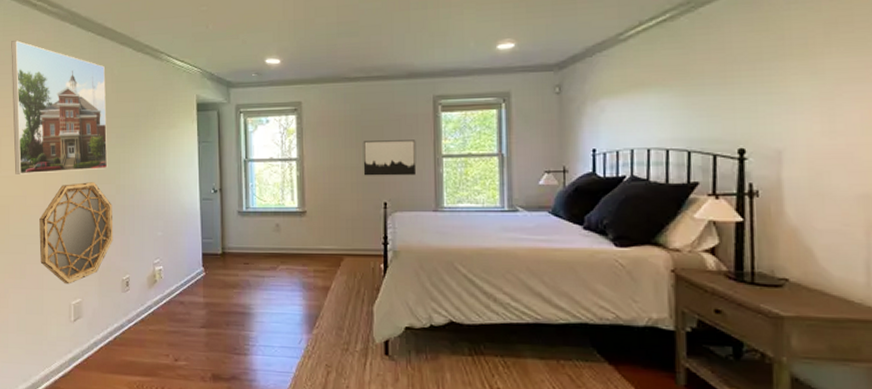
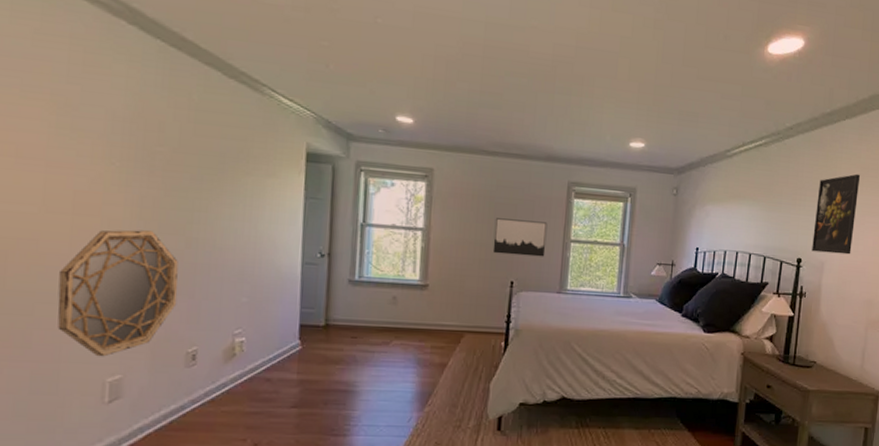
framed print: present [11,40,108,174] -> none [20,26,180,217]
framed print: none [758,32,825,139] -> present [812,173,861,255]

